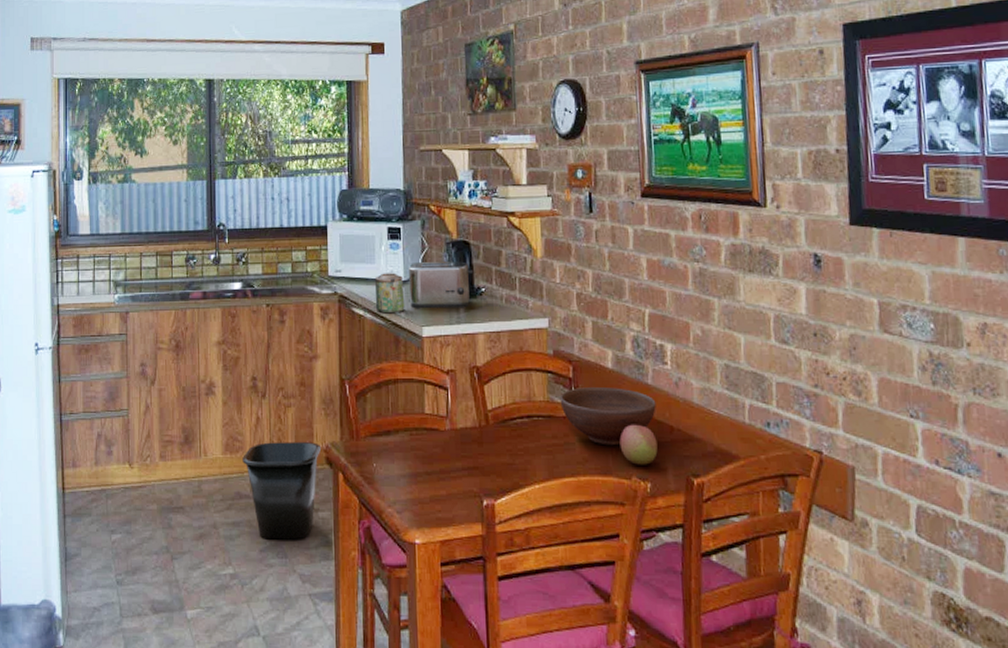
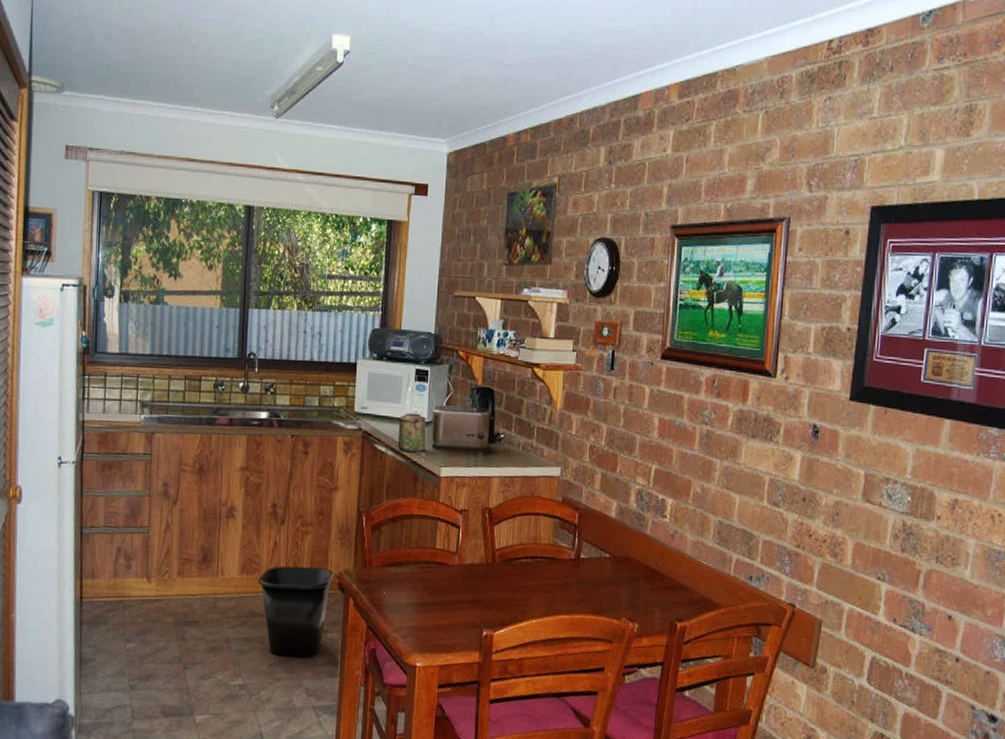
bowl: present [560,387,656,446] -> none [563,534,652,589]
fruit: present [619,424,658,465] -> none [614,570,649,608]

